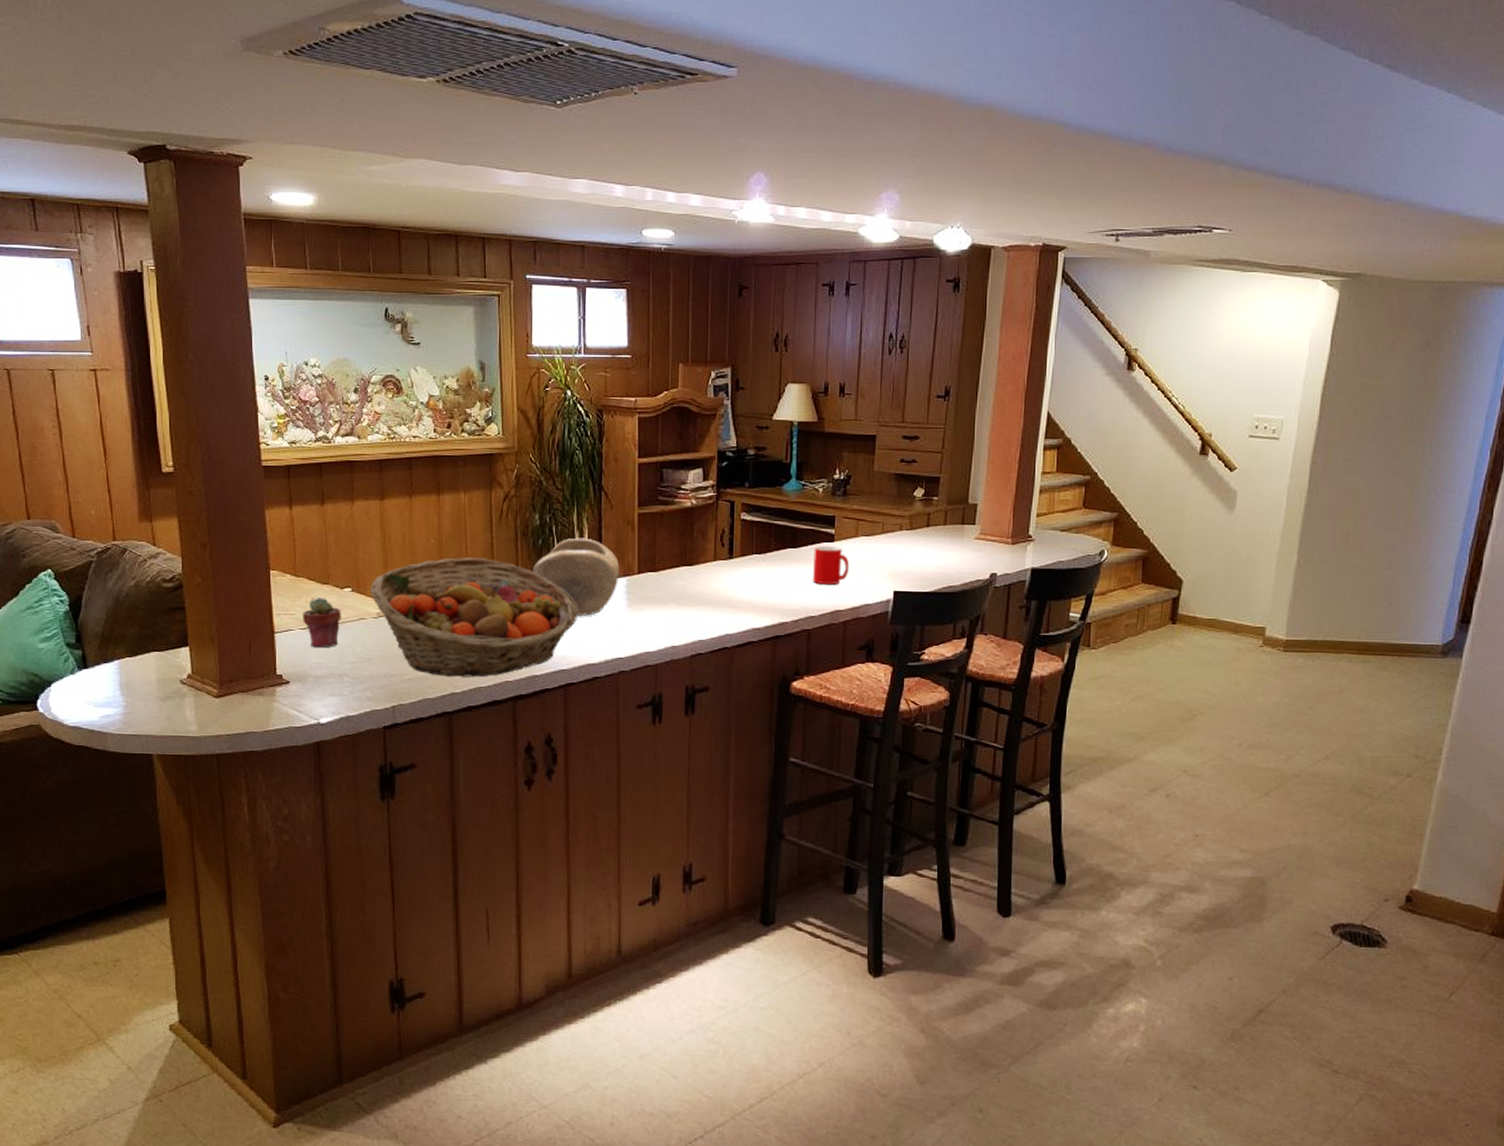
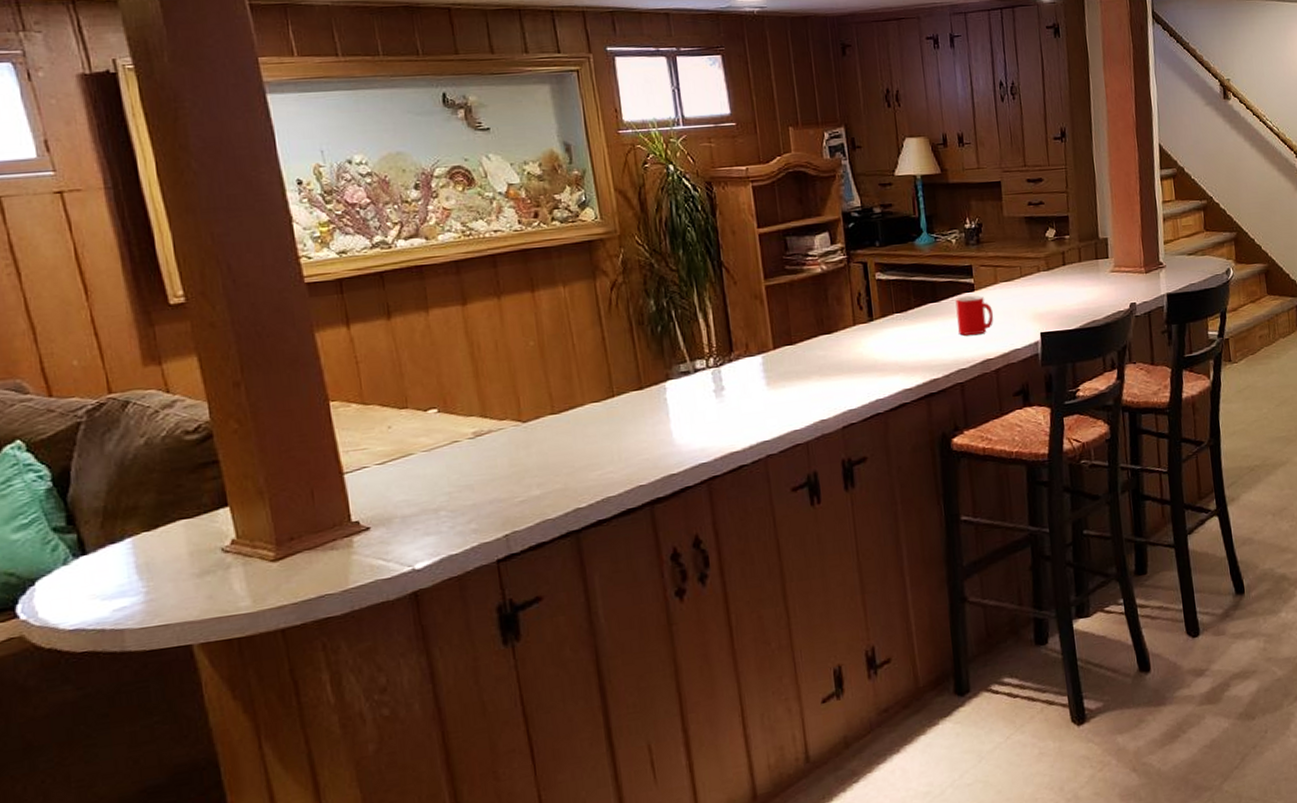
potted succulent: present [302,598,341,648] -> none [377,424,429,484]
fruit basket: present [370,557,578,677] -> none [460,354,713,493]
decorative bowl: present [533,537,620,616] -> none [655,318,754,403]

